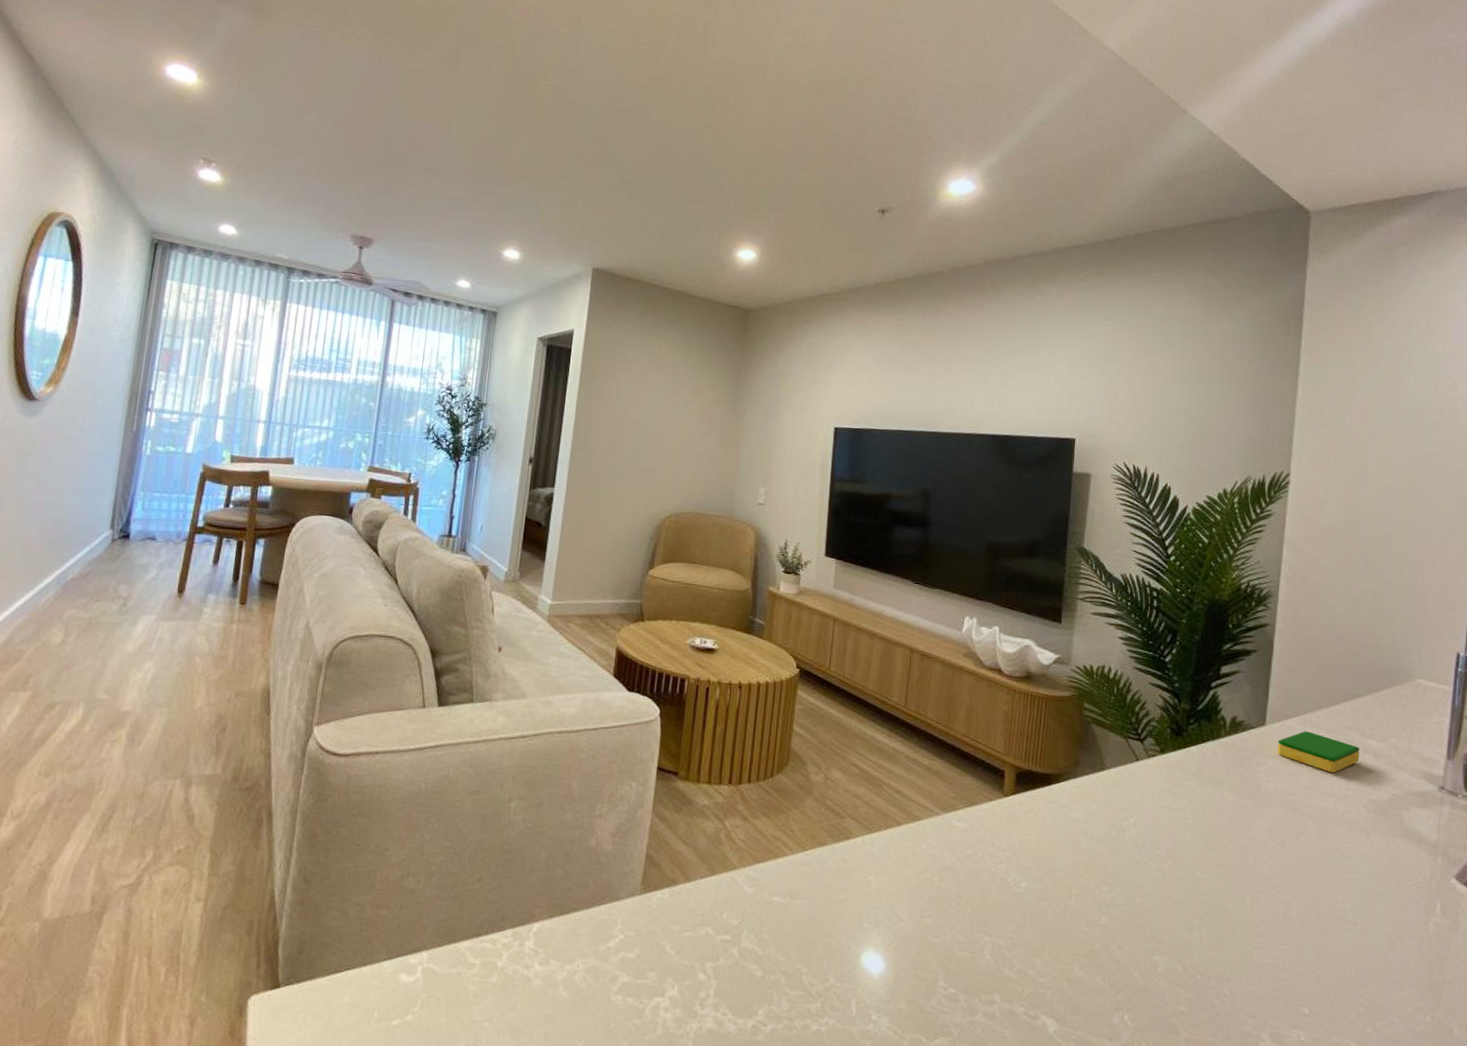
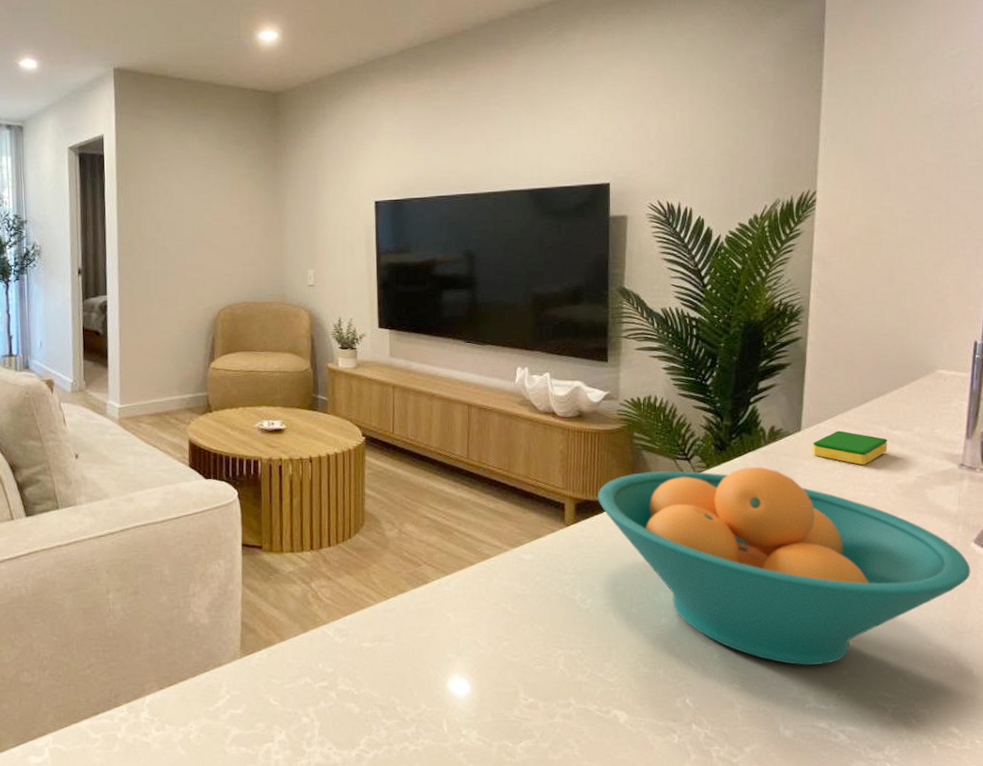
fruit bowl: none [1041,747,1451,997] -> present [598,466,971,666]

